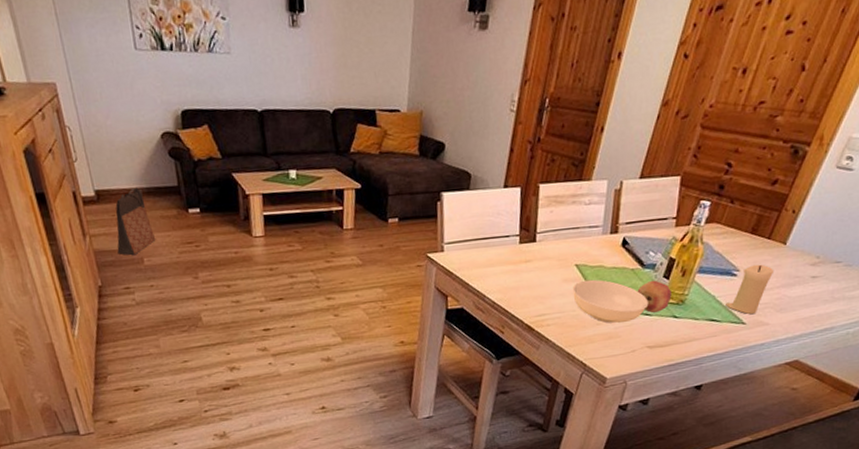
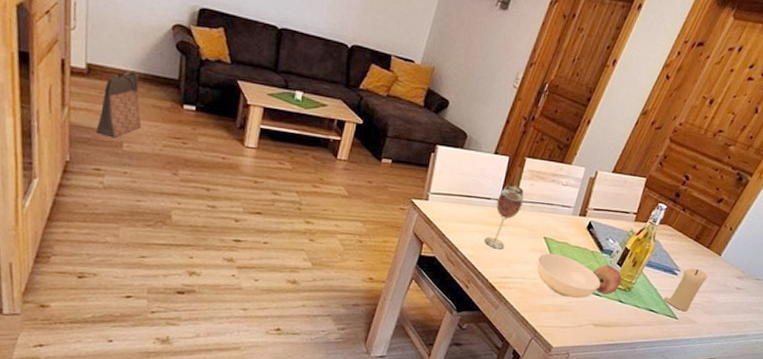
wineglass: none [511,215,546,287] -> present [485,183,524,249]

